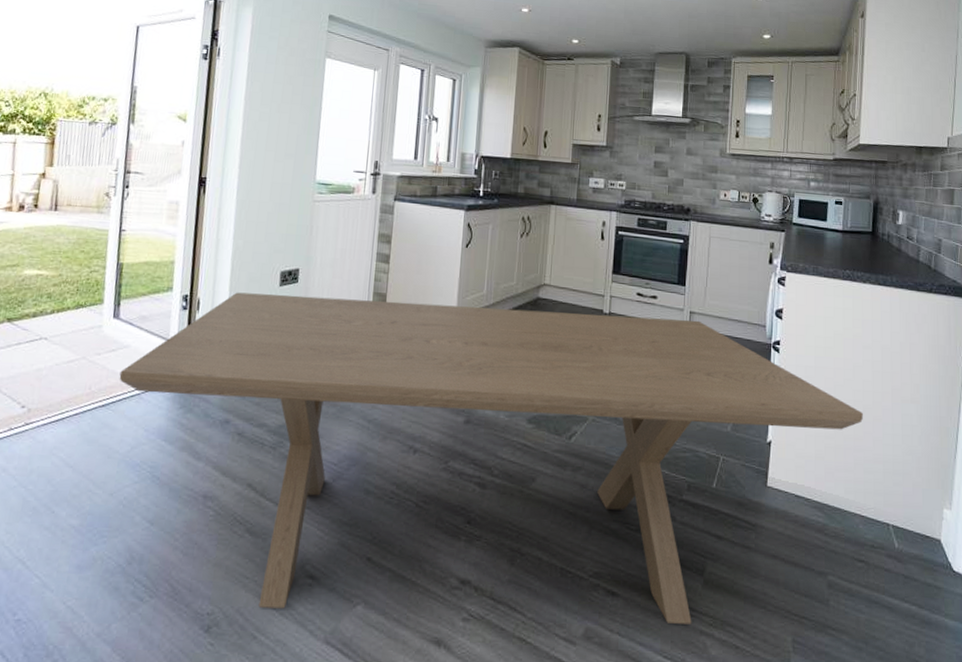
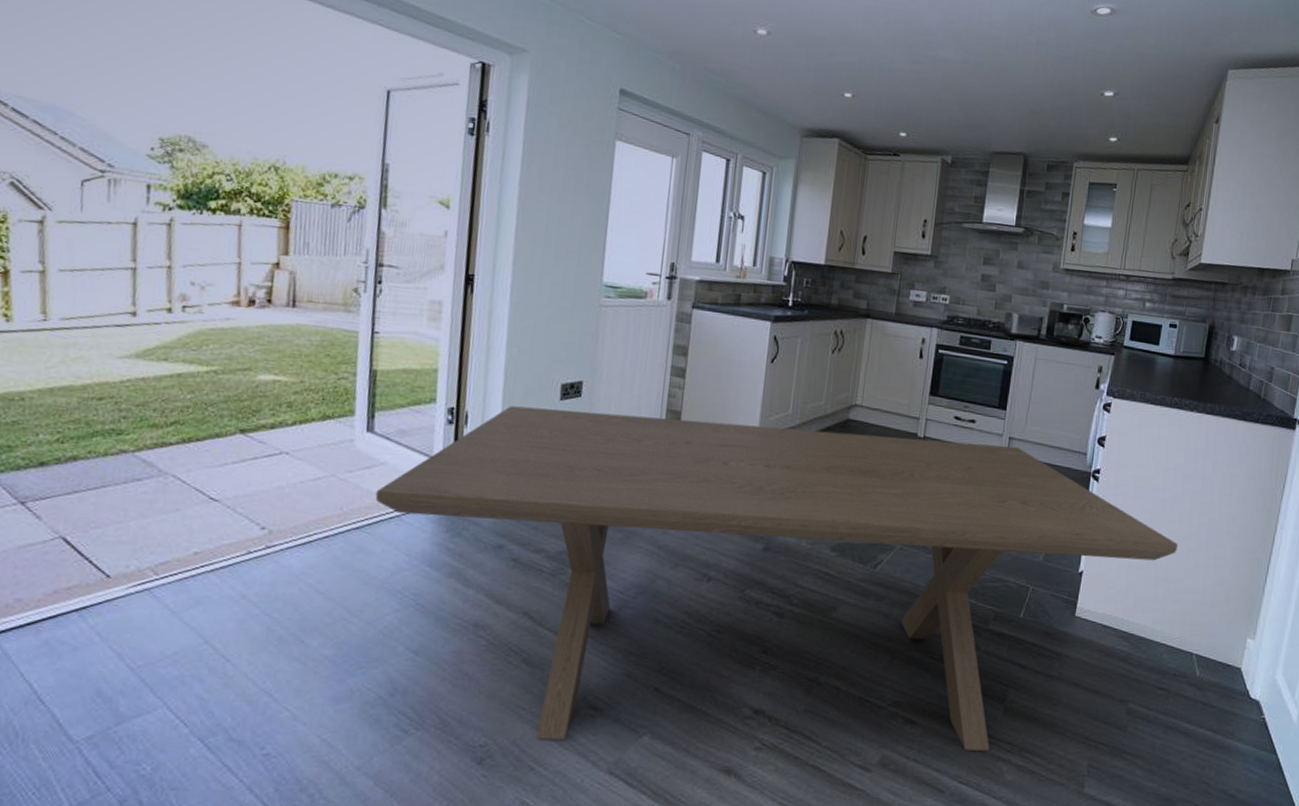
toaster: none [677,194,715,219] -> present [1002,311,1044,340]
coffee maker: none [717,184,762,225] -> present [1045,301,1092,347]

